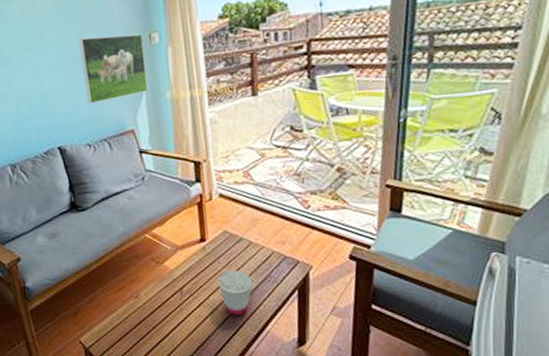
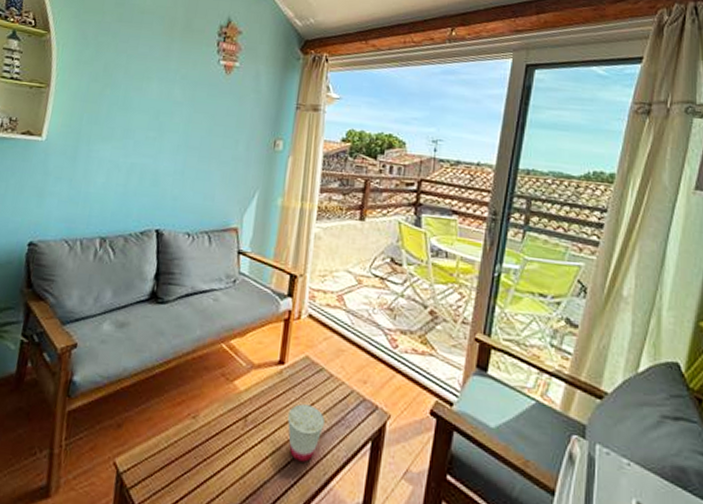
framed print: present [79,33,148,104] -> none [199,129,268,194]

